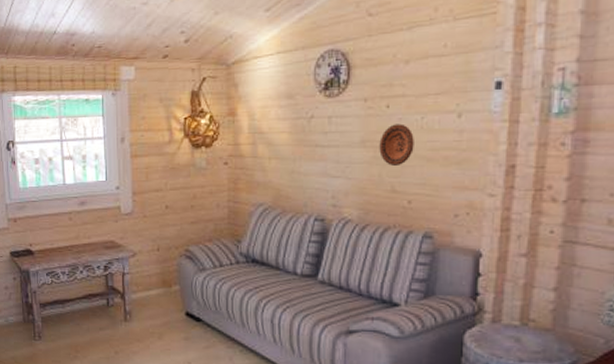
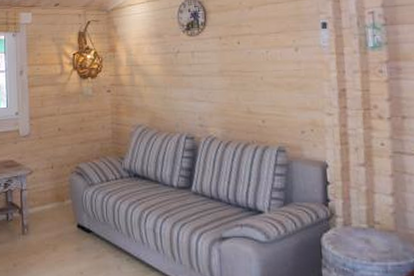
decorative plate: present [379,123,414,165] -> none [234,56,263,91]

